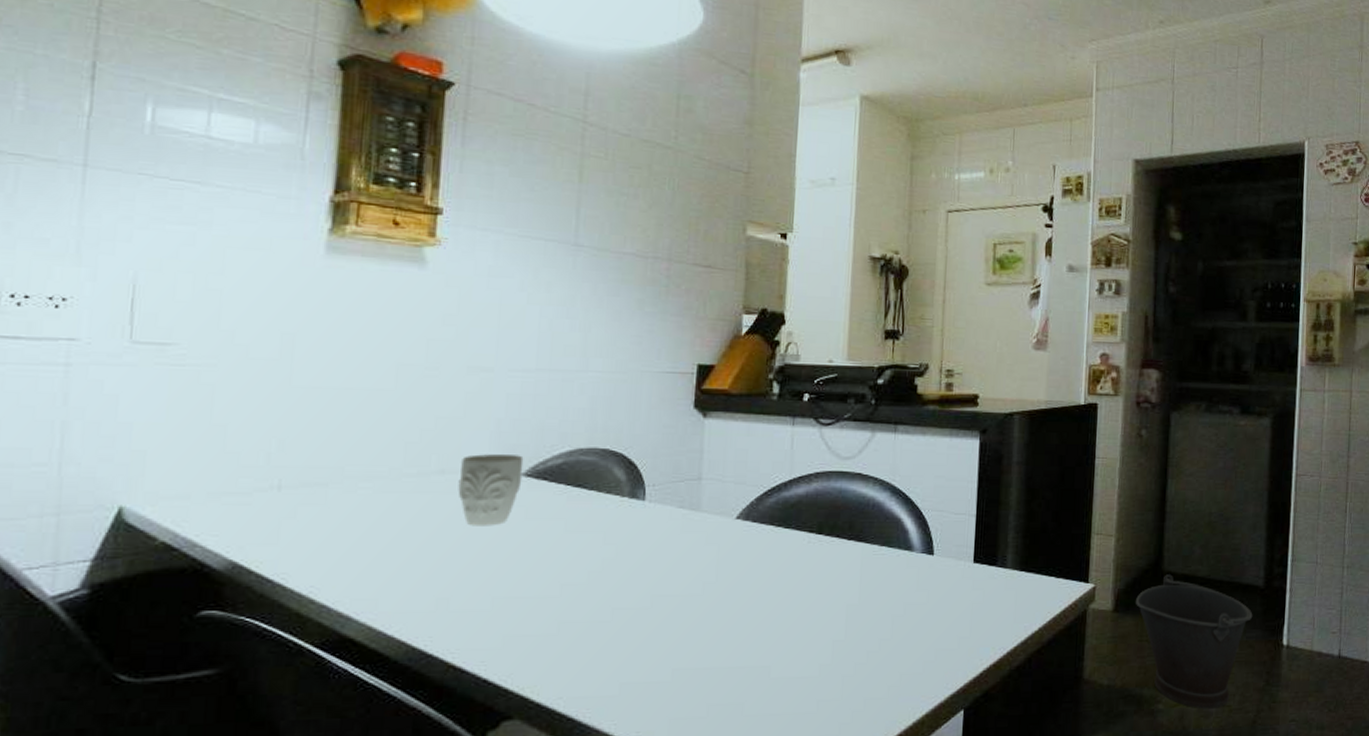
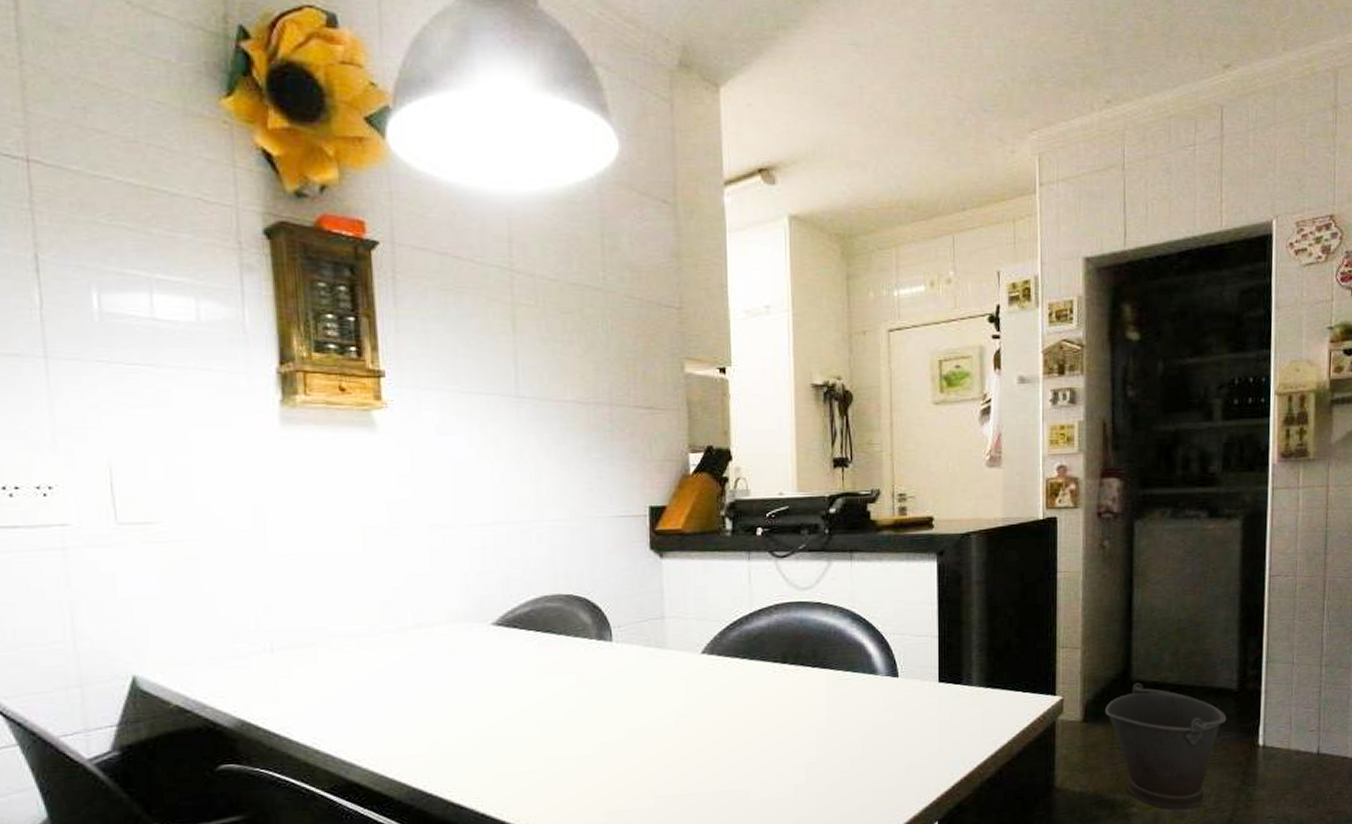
cup: present [458,454,524,526] -> none [434,606,494,675]

